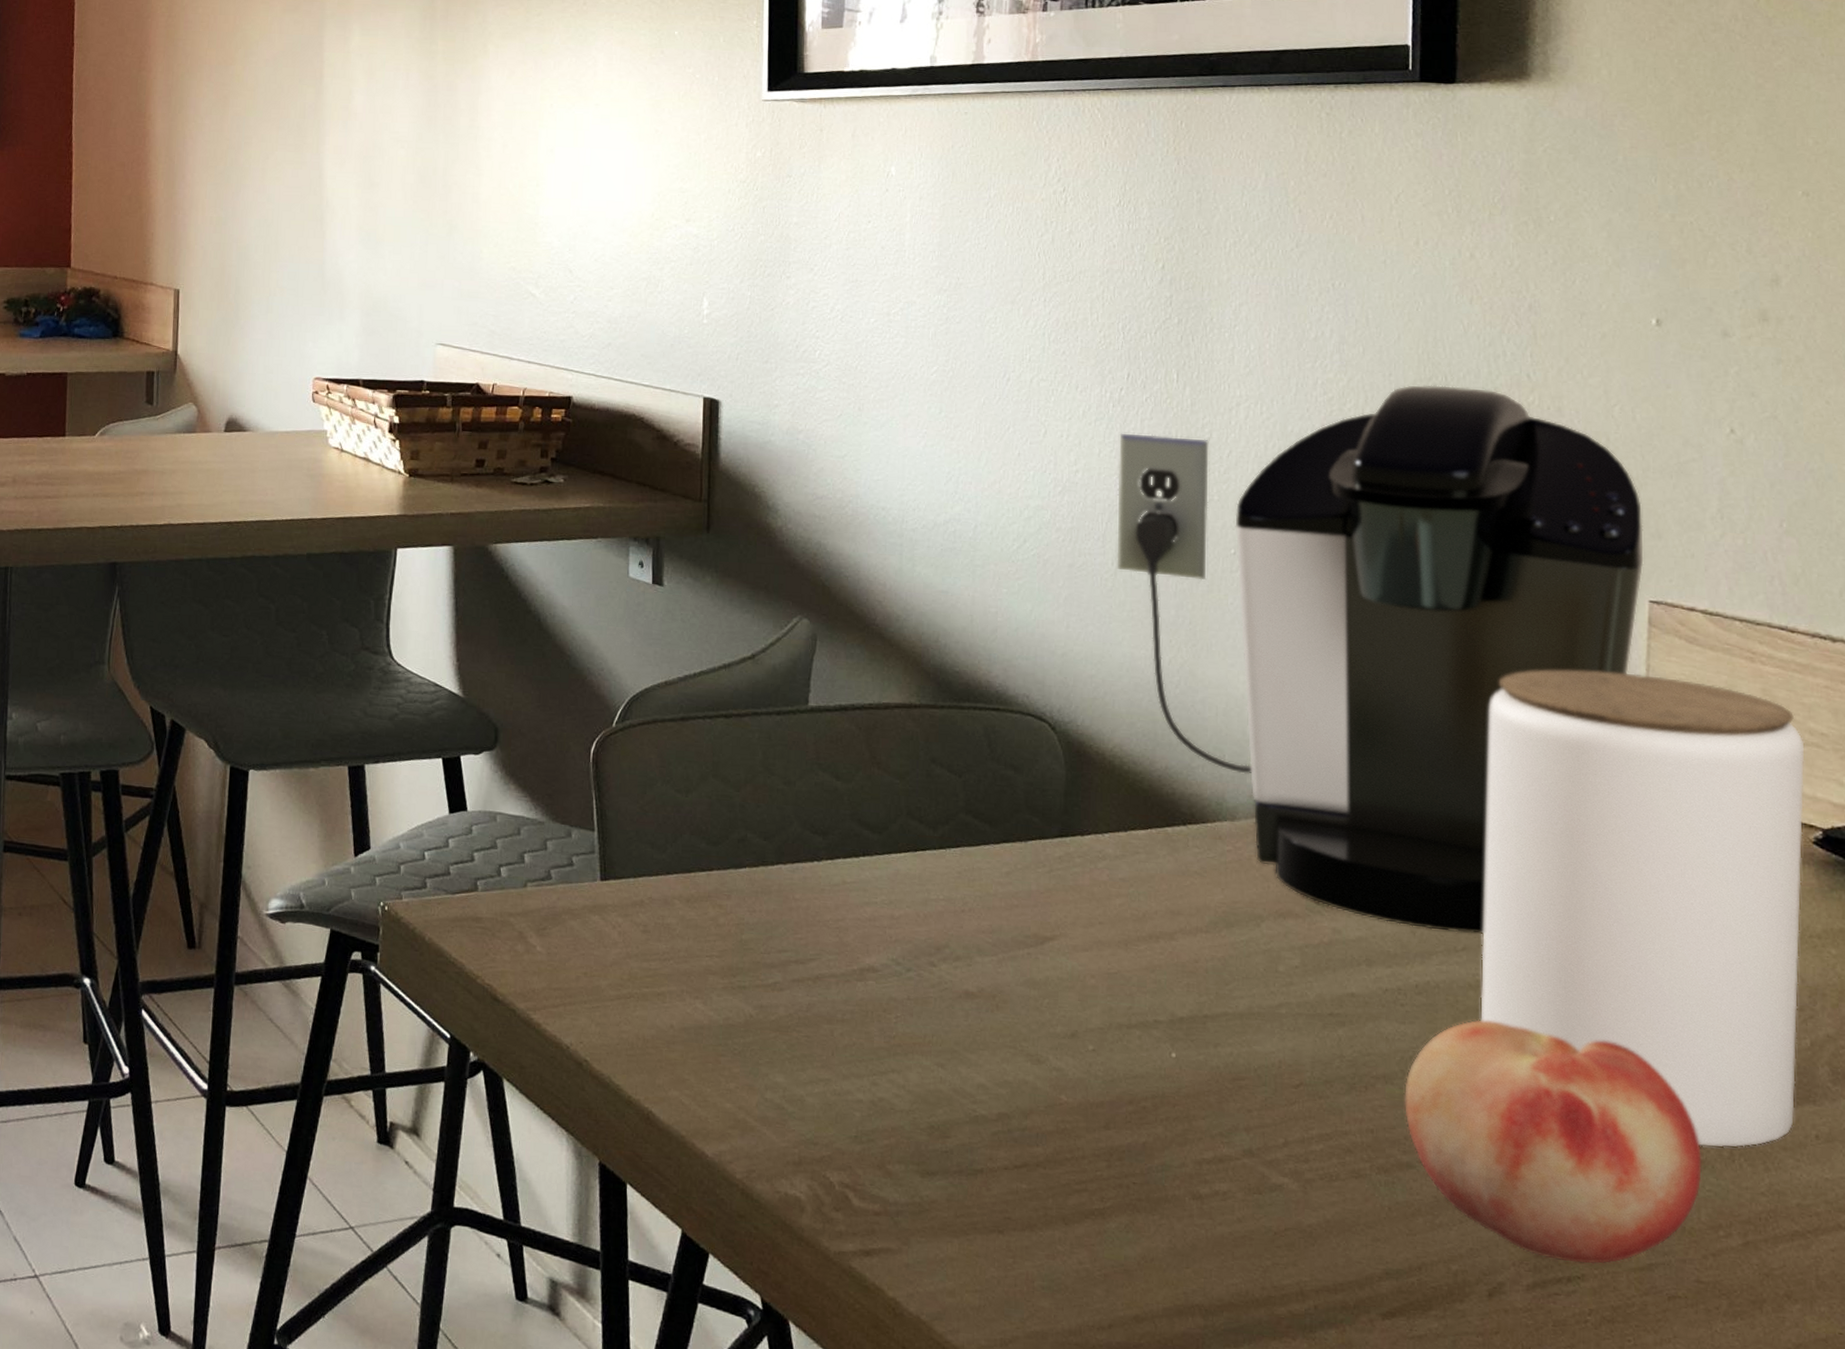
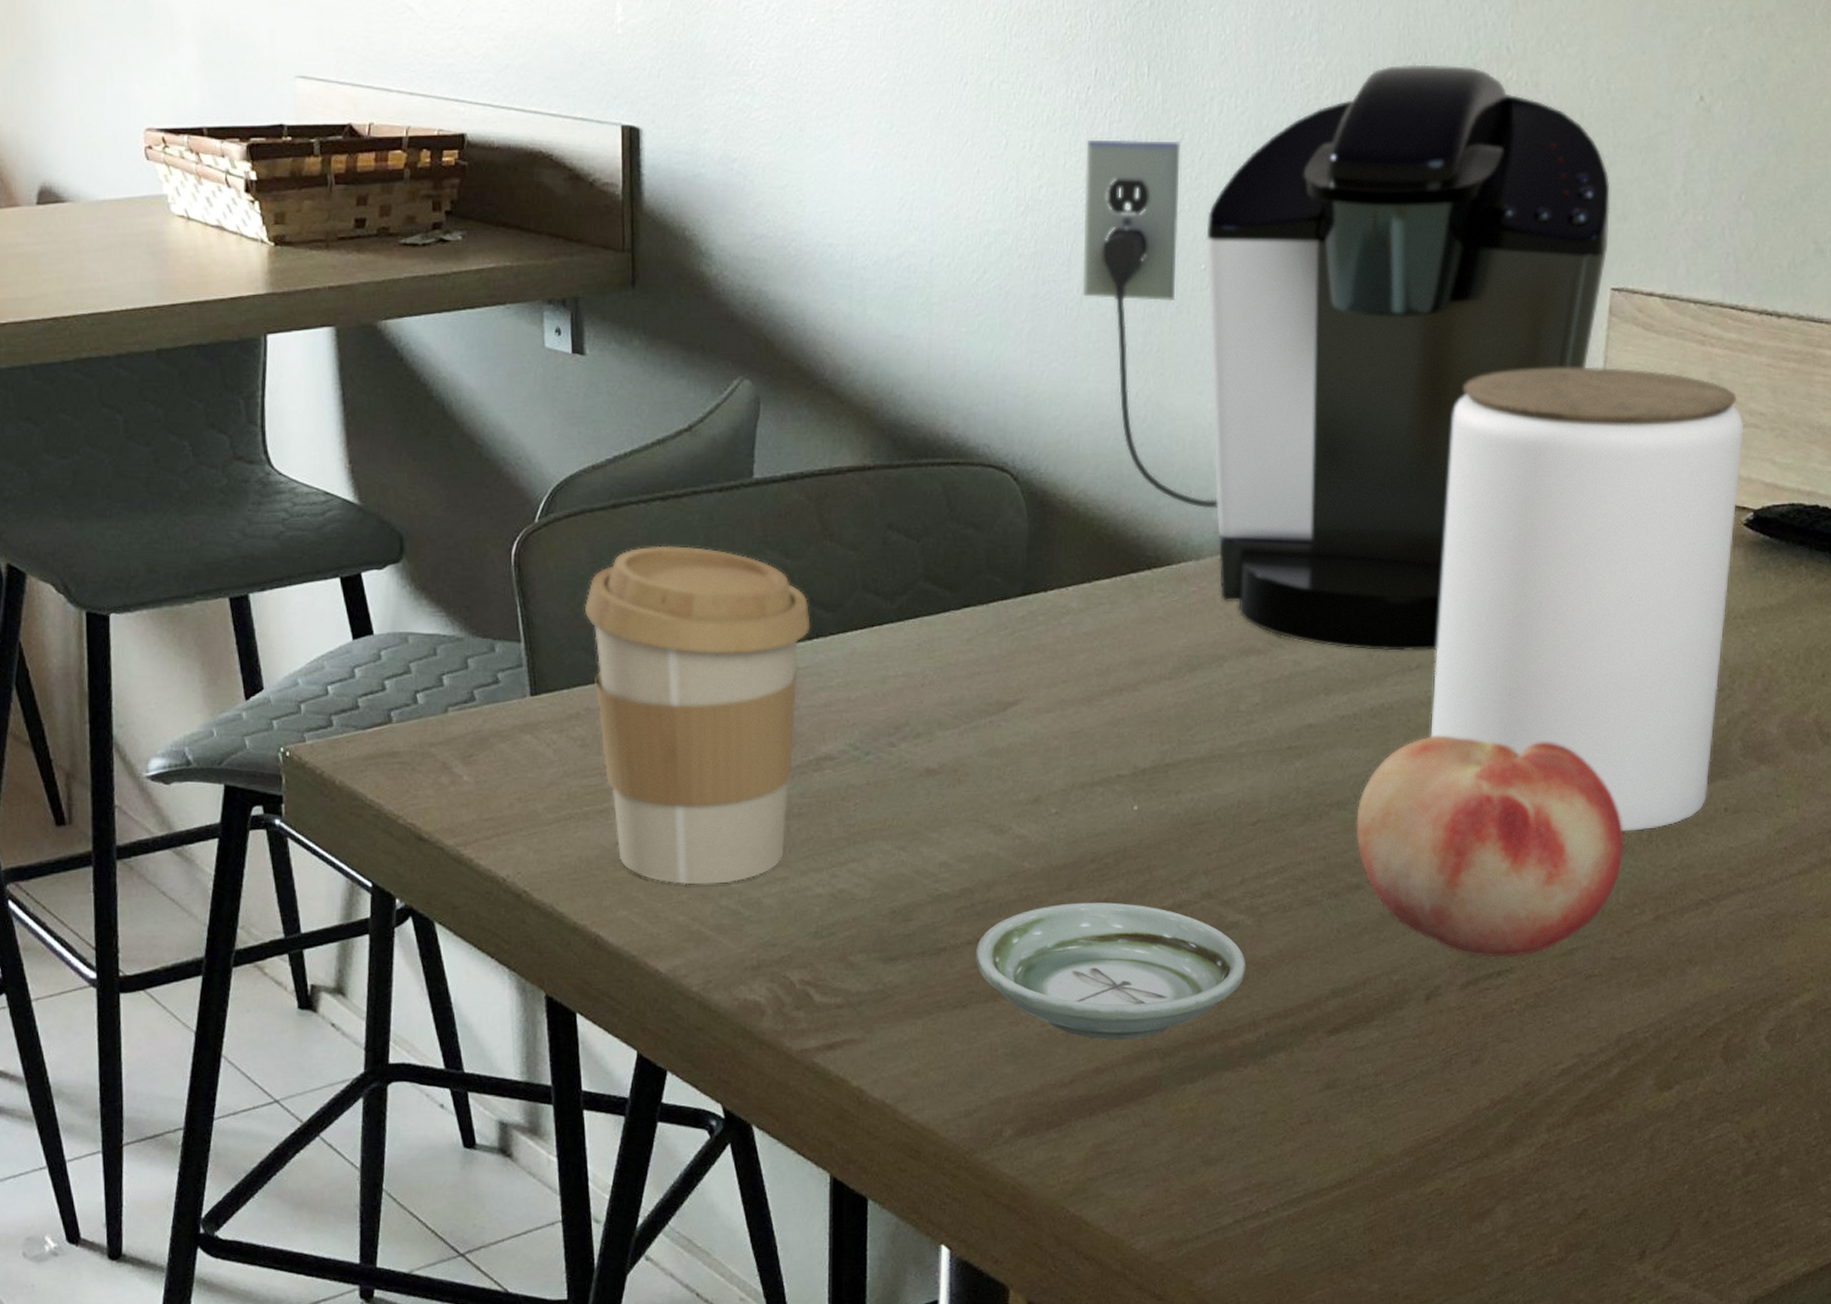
coffee cup: none [652,757,858,1078] -> present [584,545,811,885]
saucer: none [1013,1141,1292,1292] -> present [976,902,1246,1041]

